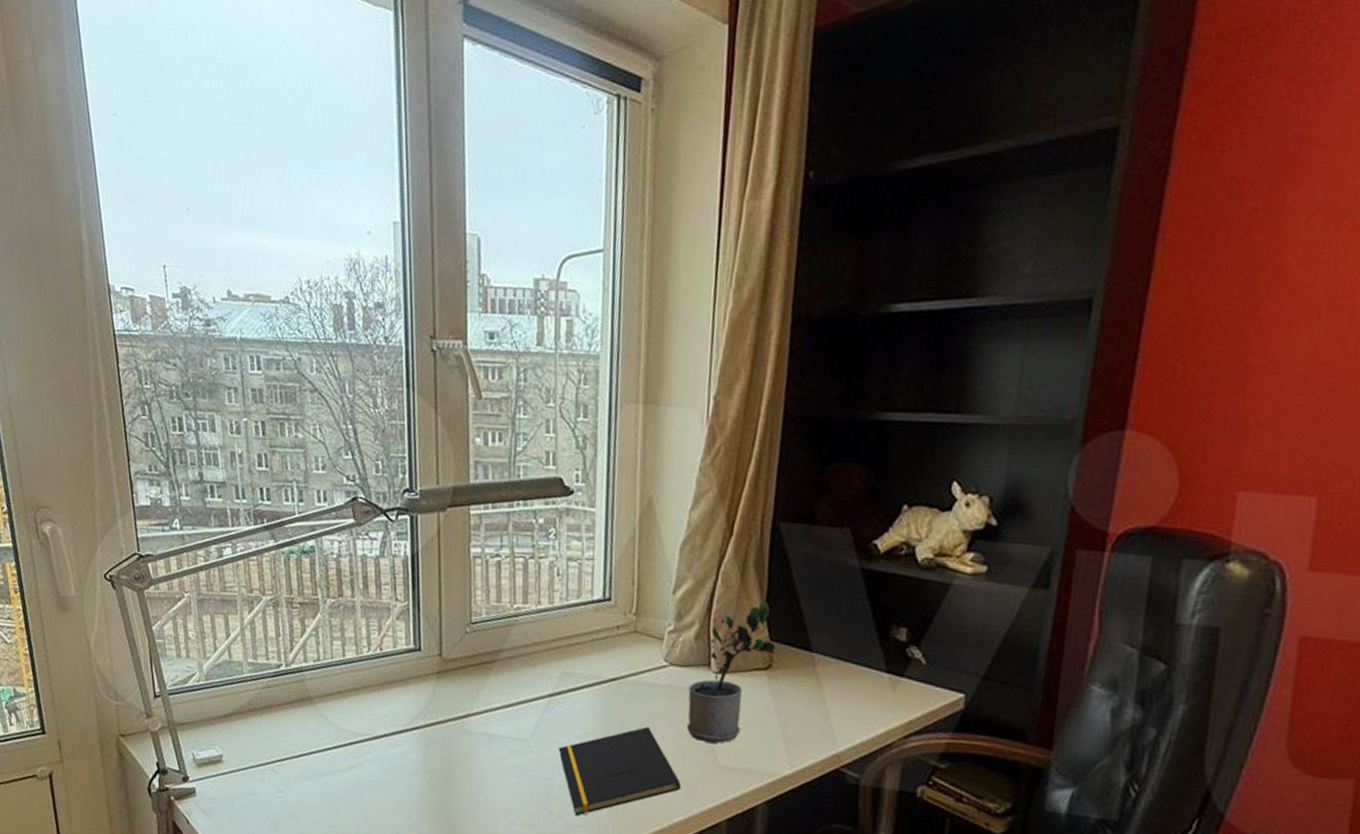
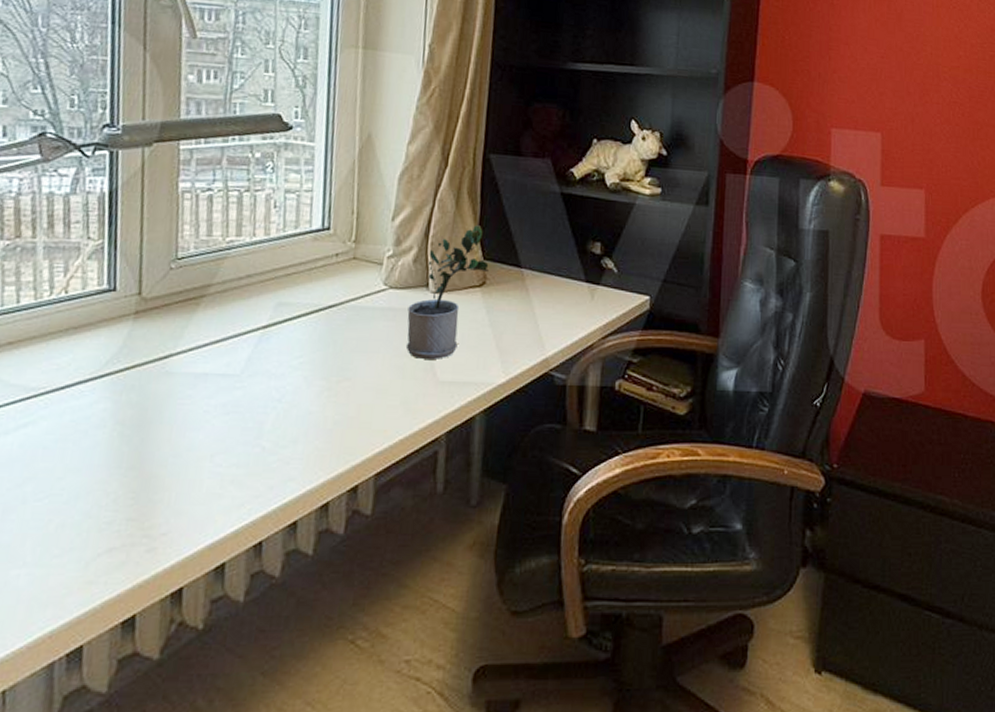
notepad: present [558,727,681,816] -> none [272,350,401,449]

